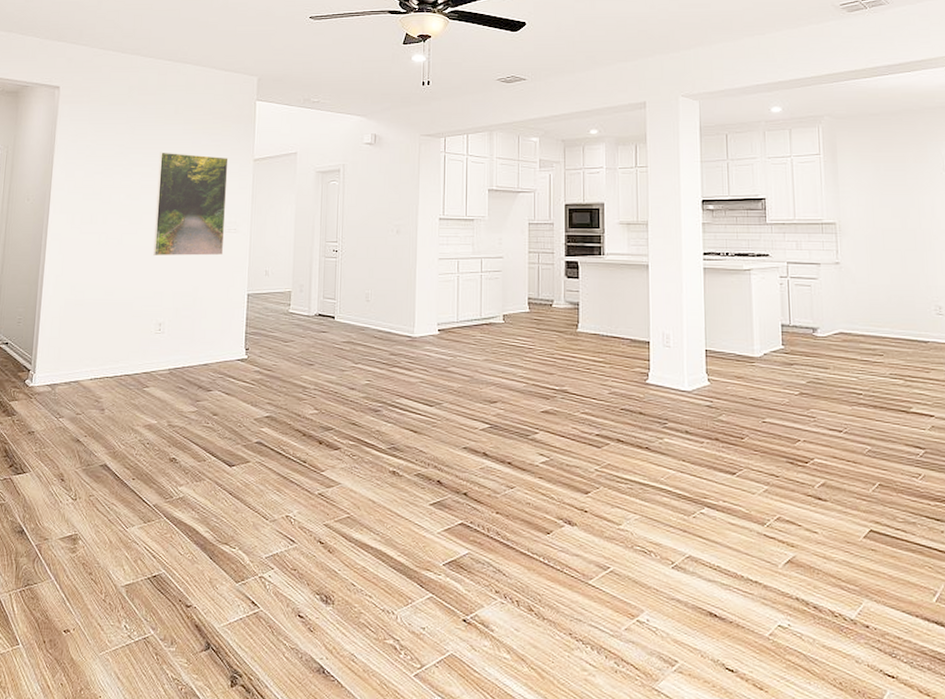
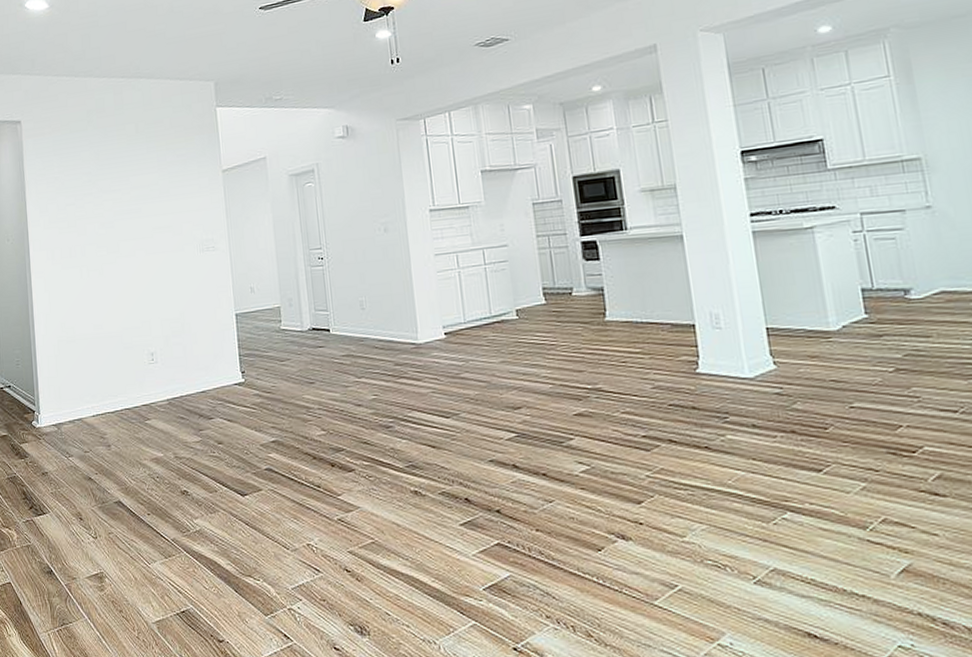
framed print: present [153,152,229,256] -> none [127,171,205,283]

